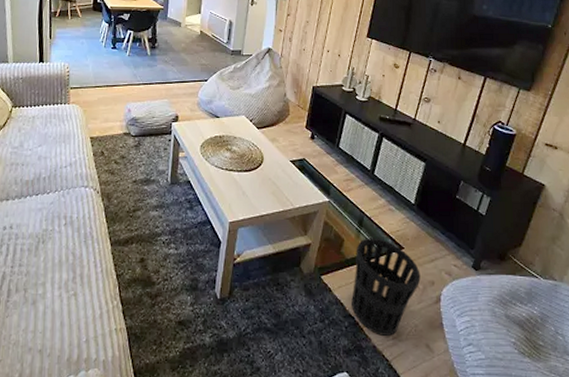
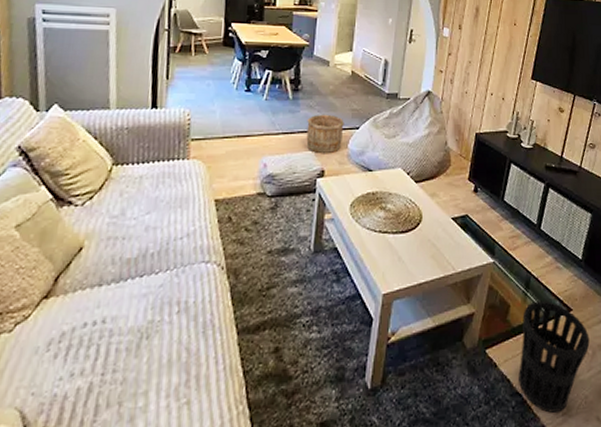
wooden bucket: none [162,68,195,102] -> present [306,114,344,154]

